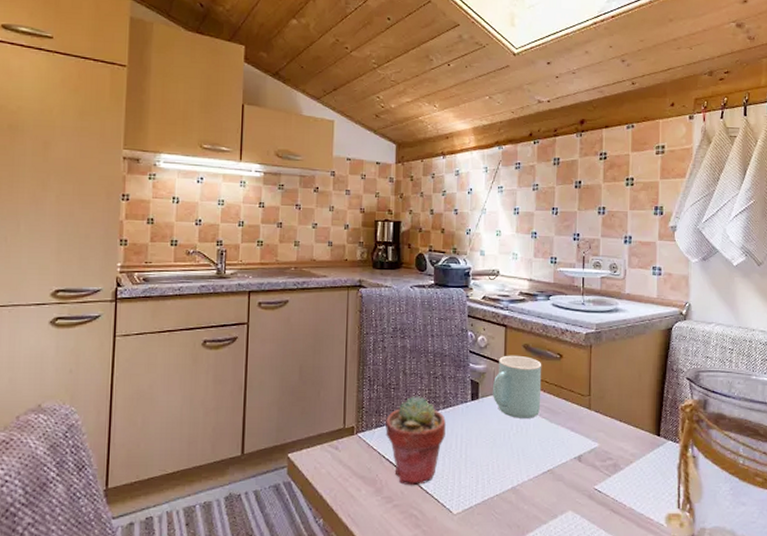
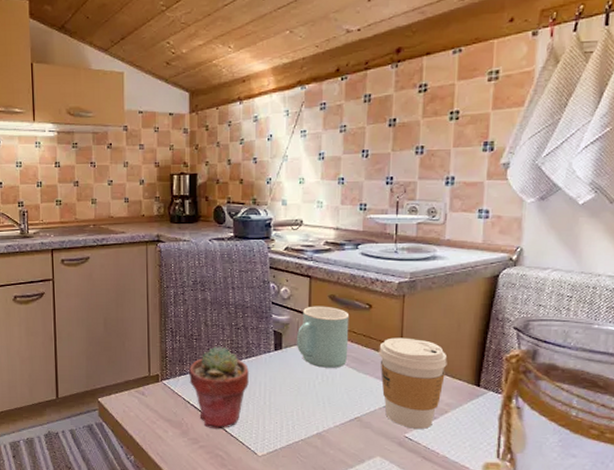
coffee cup: none [569,387,631,480] -> present [379,337,448,429]

